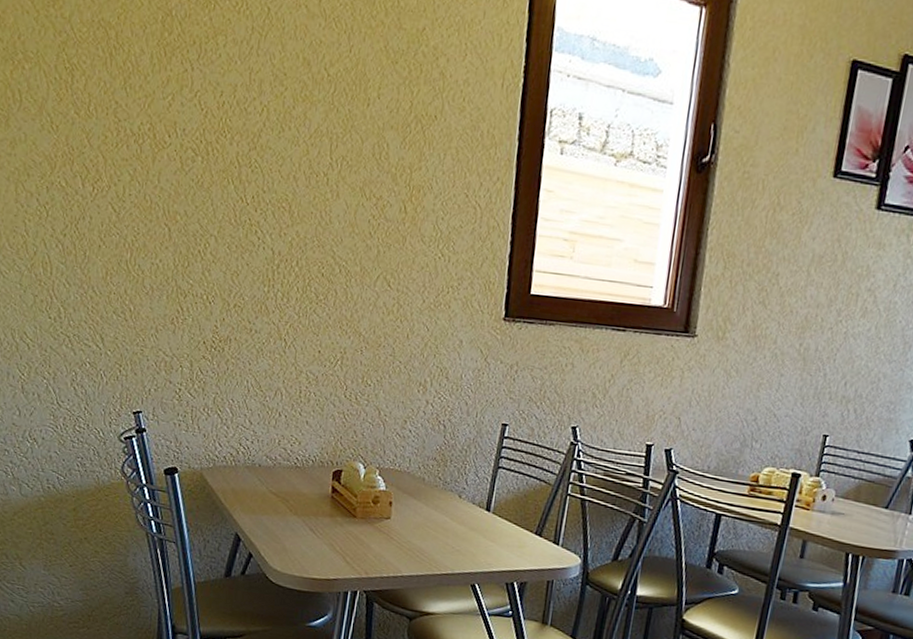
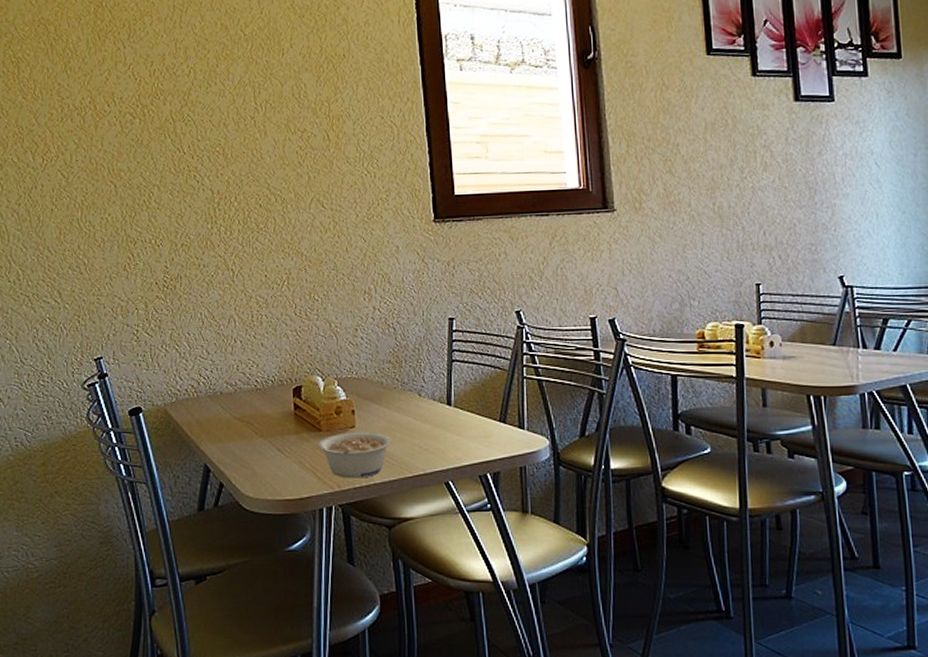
legume: none [351,522,425,569] -> present [318,432,392,479]

